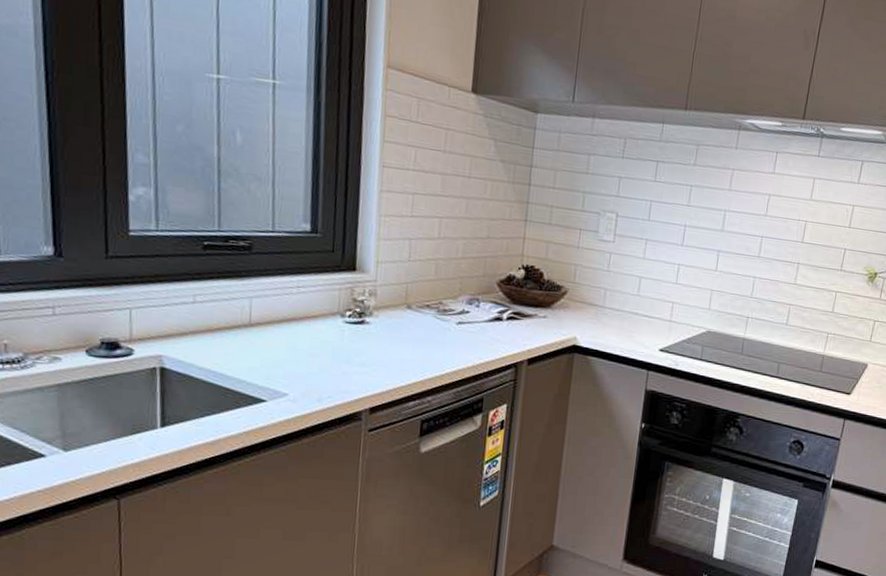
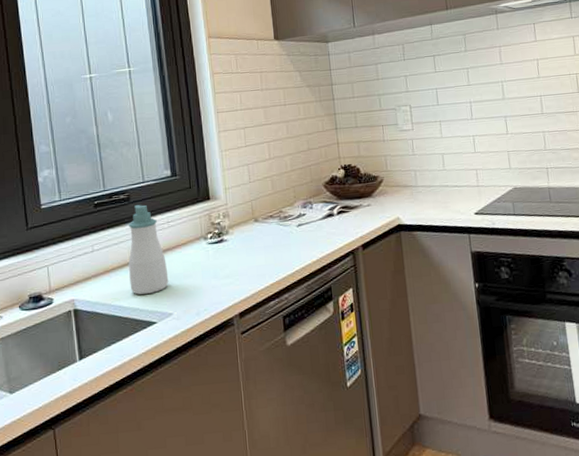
soap bottle: none [238,258,290,367] -> present [128,204,169,295]

